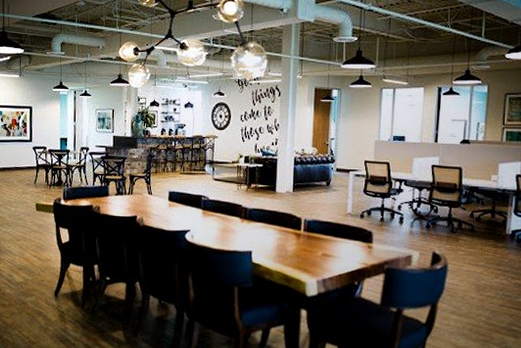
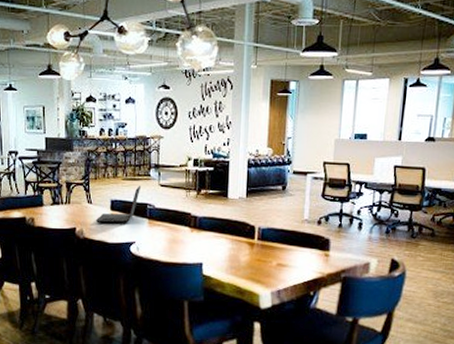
laptop: none [155,179,197,213] -> present [96,186,142,223]

